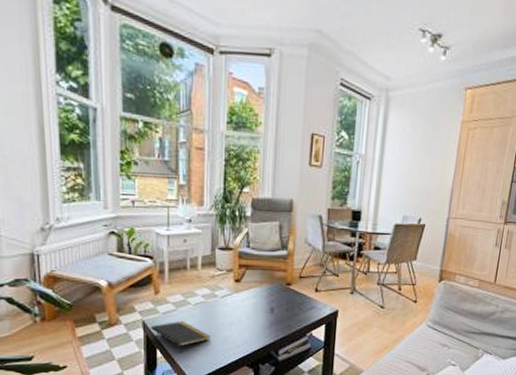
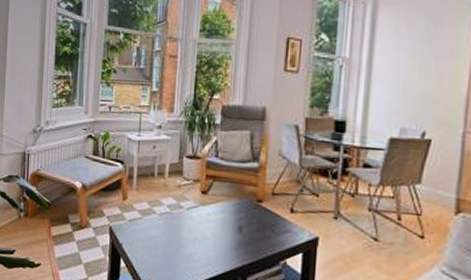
notepad: present [150,320,210,354] -> none [116,230,174,266]

